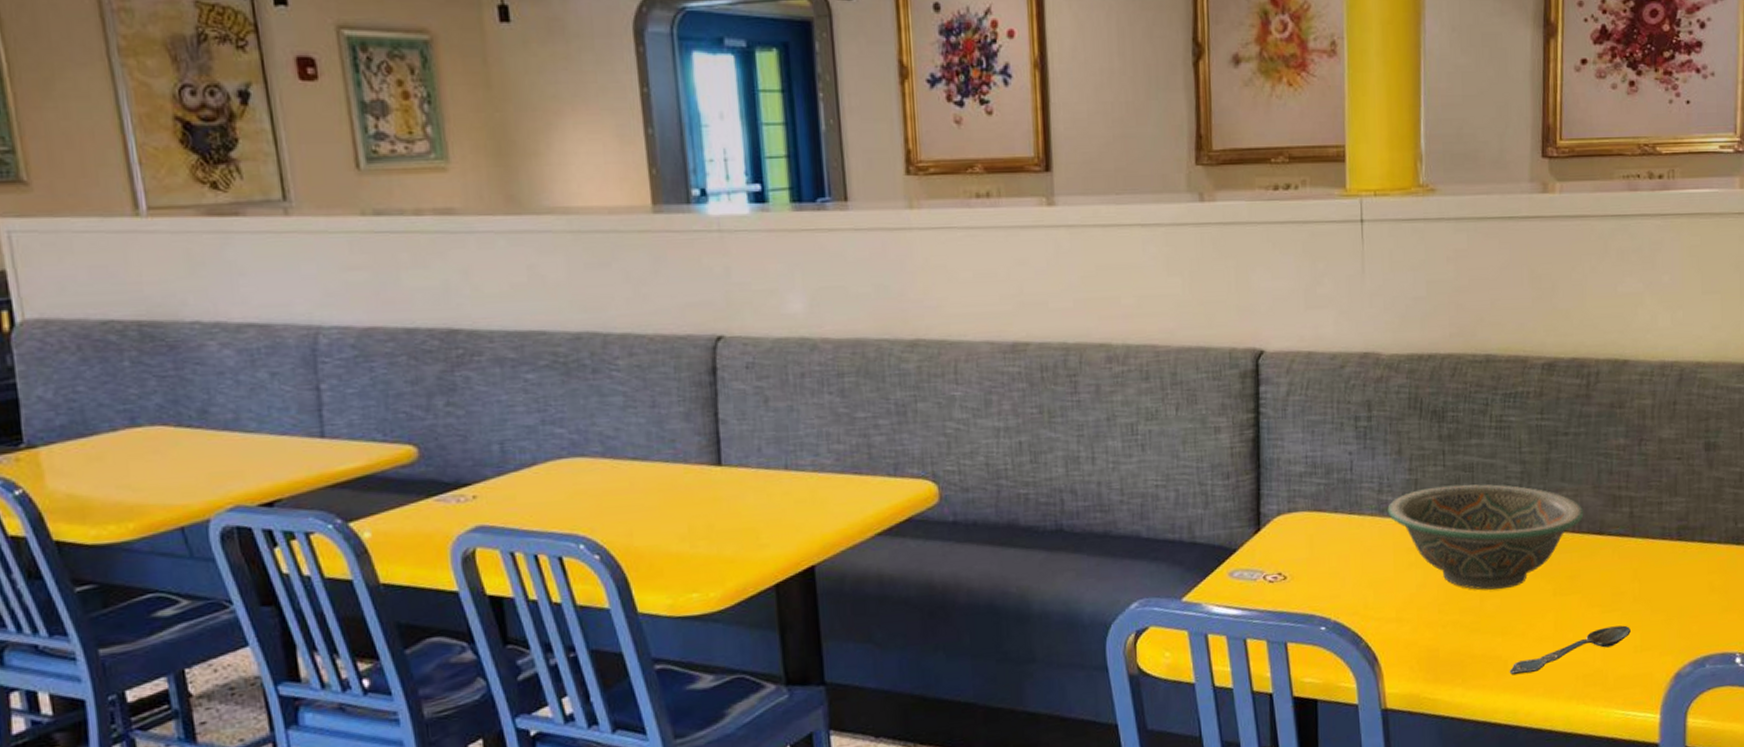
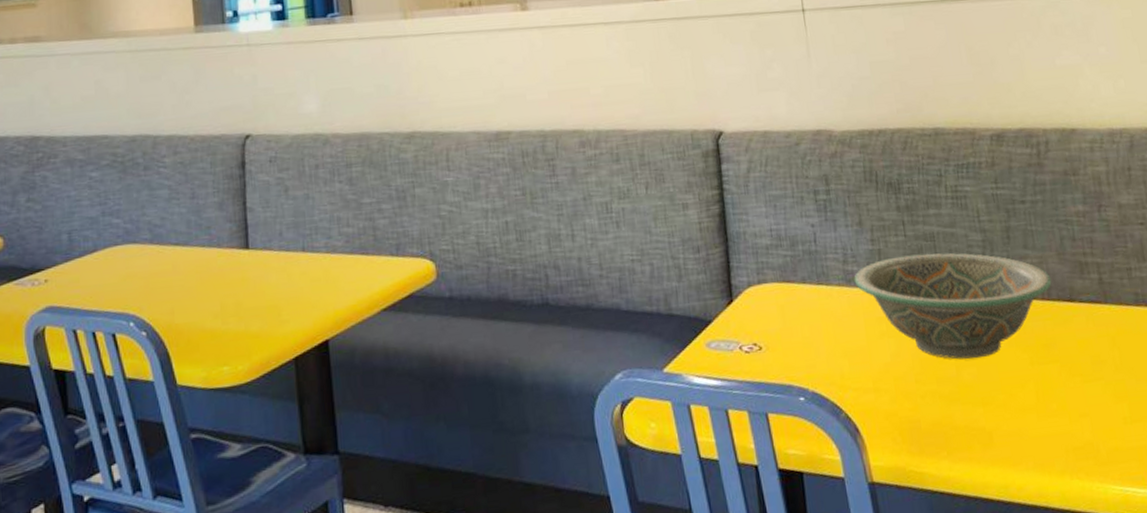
spoon: present [1509,625,1631,674] -> none [995,395,1117,447]

